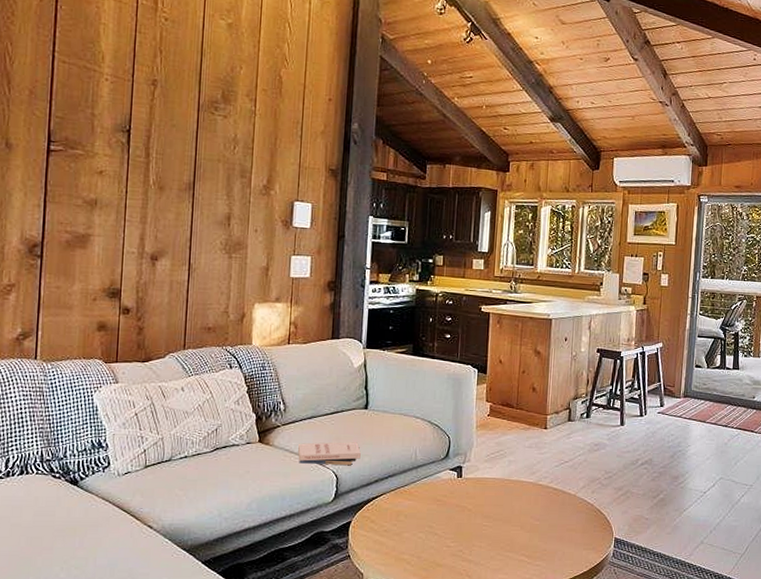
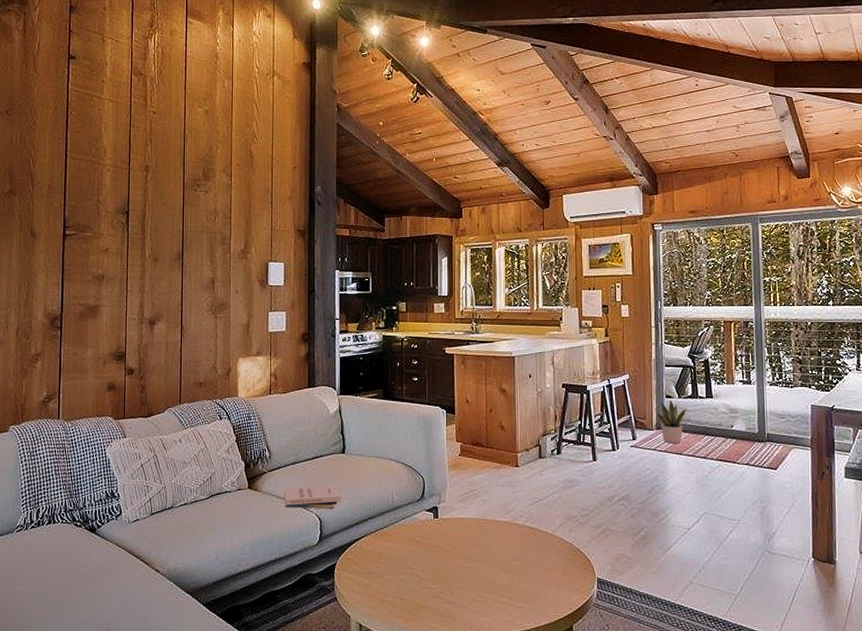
potted plant: none [685,368,715,412] -> present [656,398,687,444]

